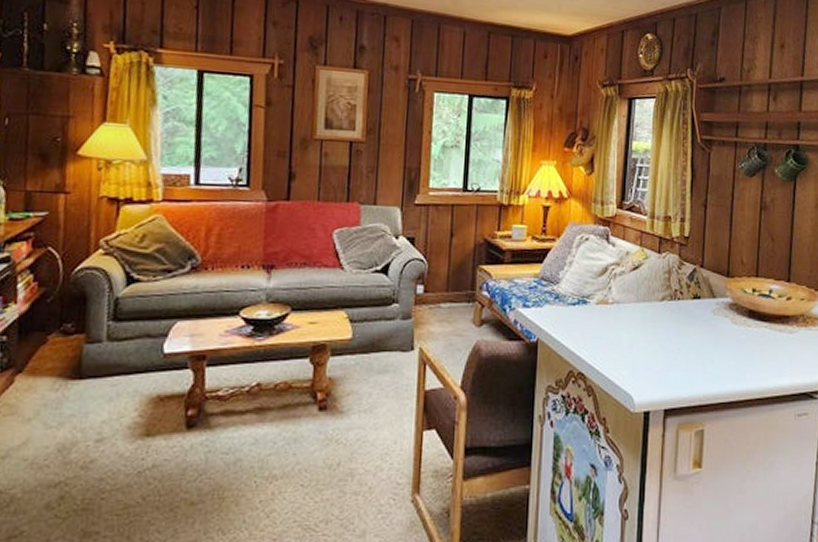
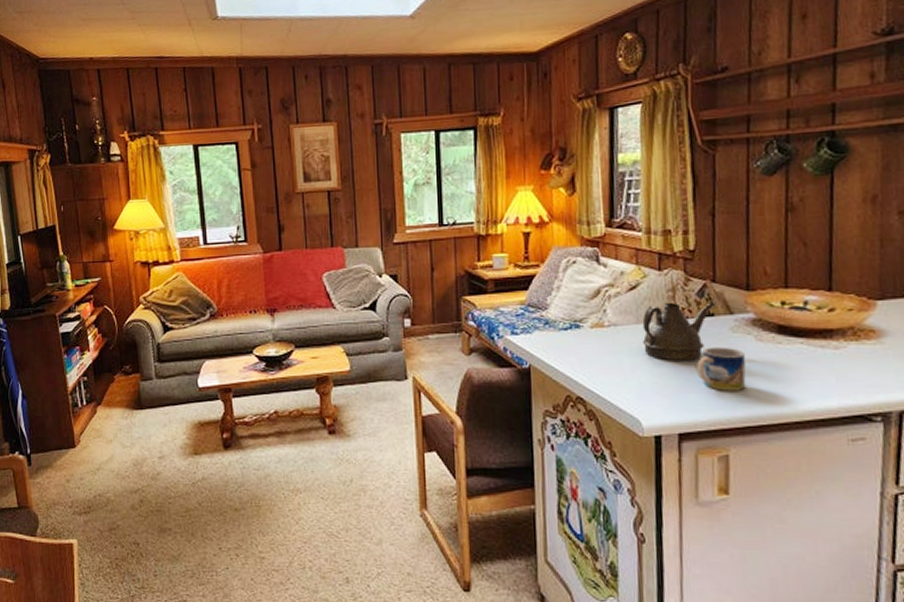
teapot: none [639,283,702,340] -> present [642,302,715,361]
mug: none [683,327,723,369] -> present [697,346,746,391]

